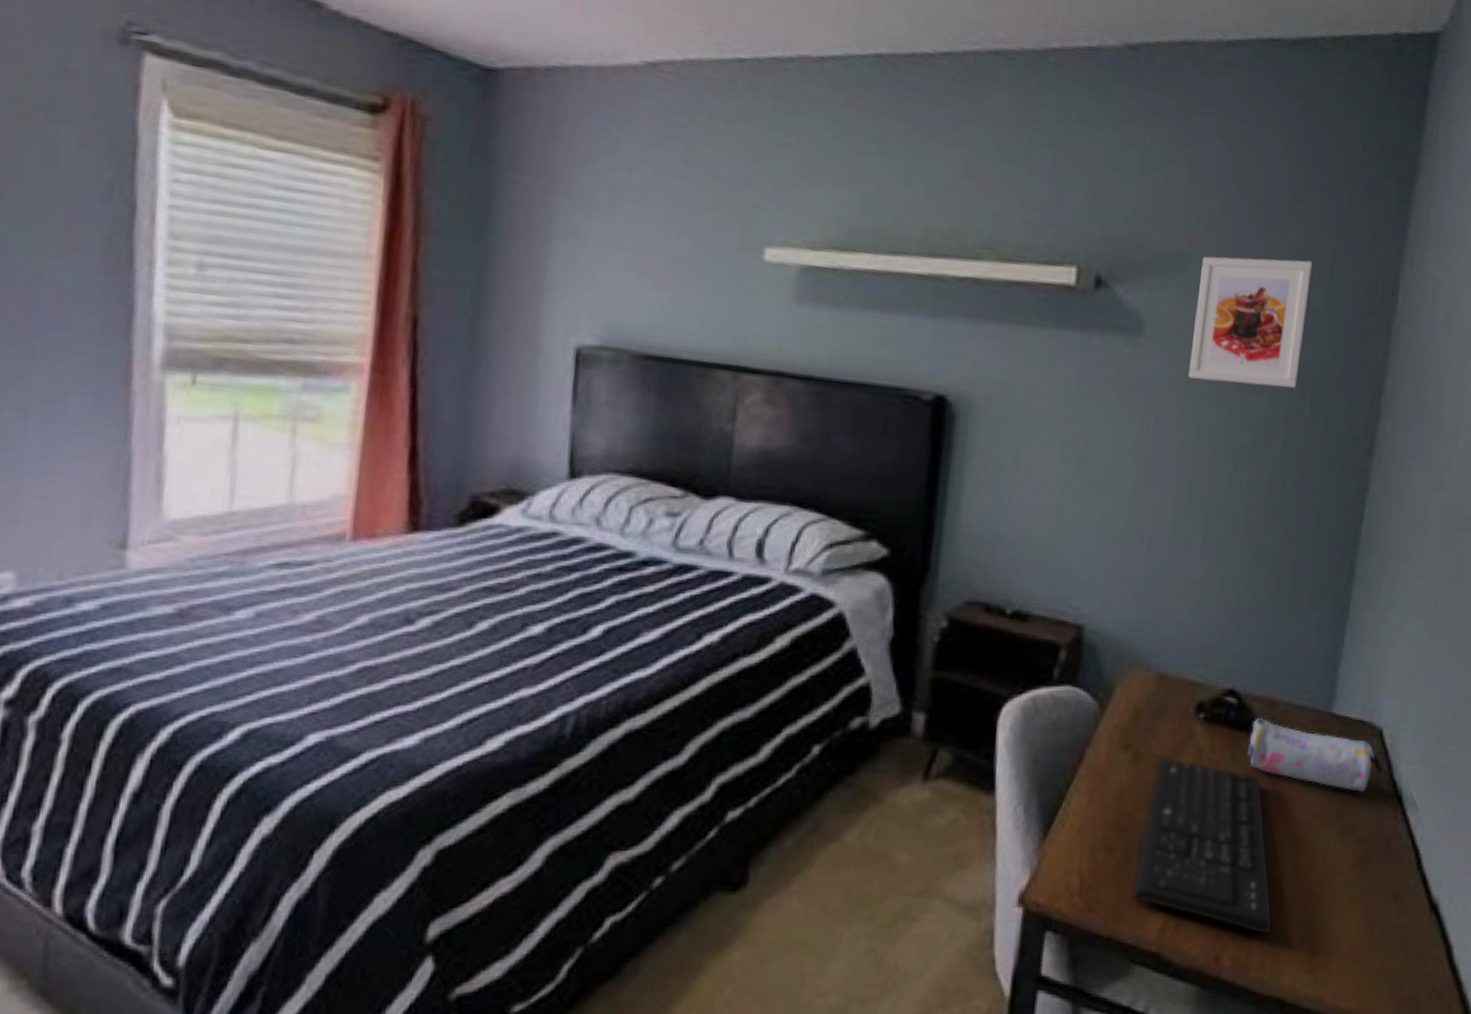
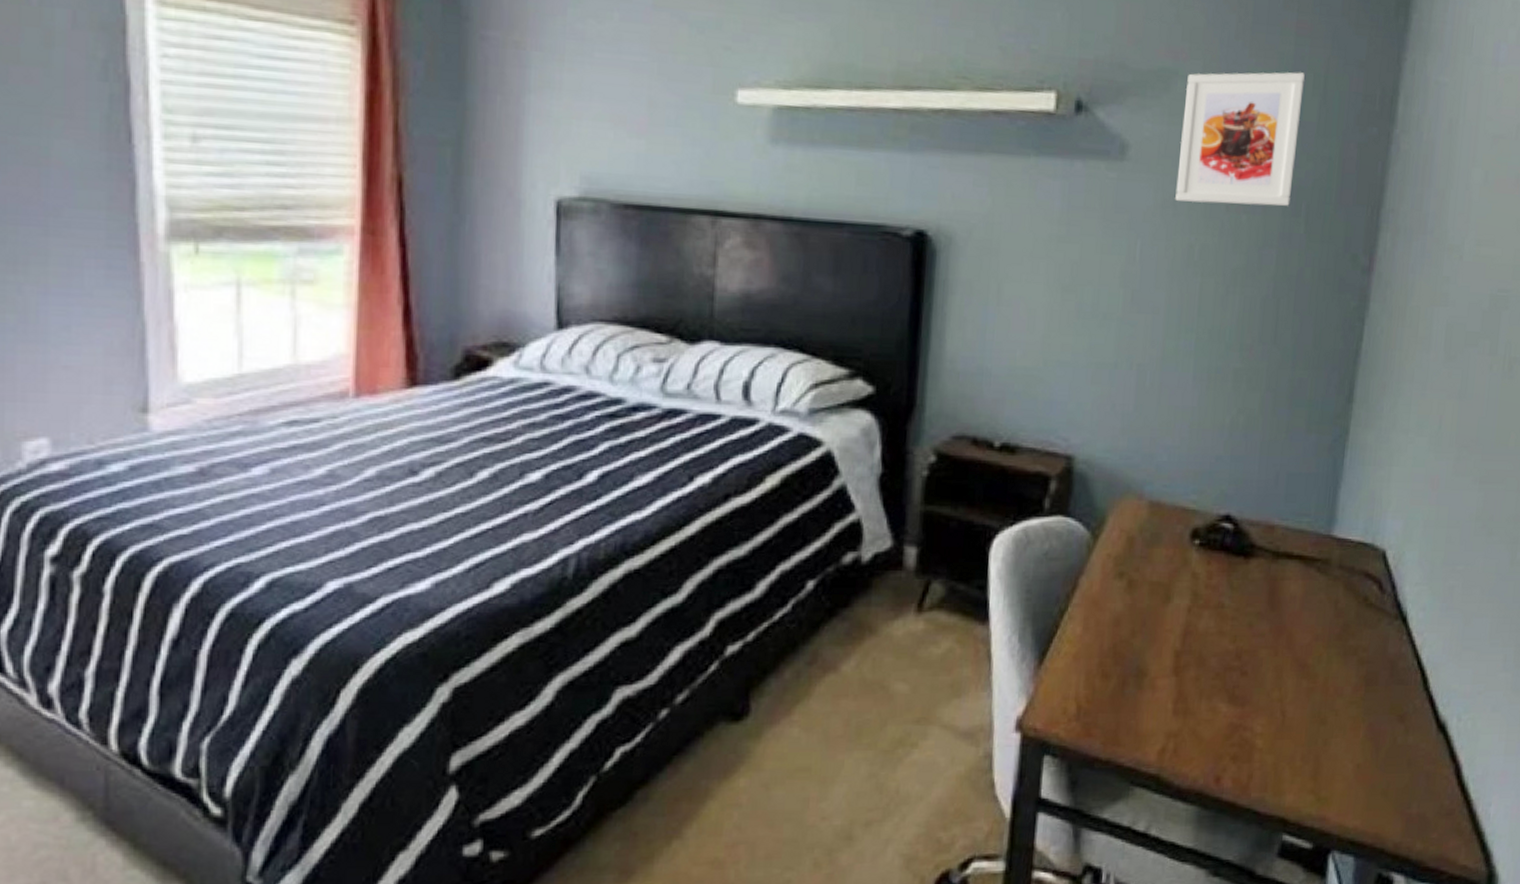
keyboard: present [1131,758,1273,935] -> none [1129,584,1274,756]
pencil case: present [1247,718,1375,792] -> none [1244,543,1378,614]

